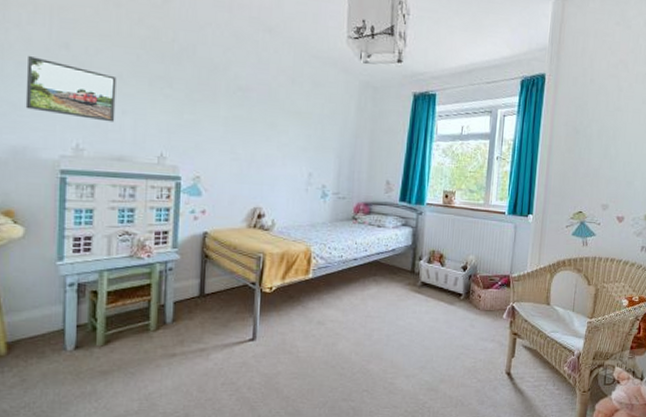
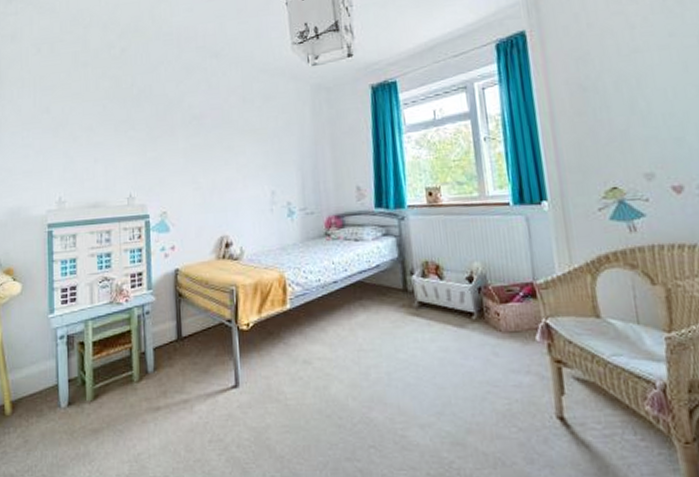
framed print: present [25,55,117,122] -> none [18,124,89,173]

